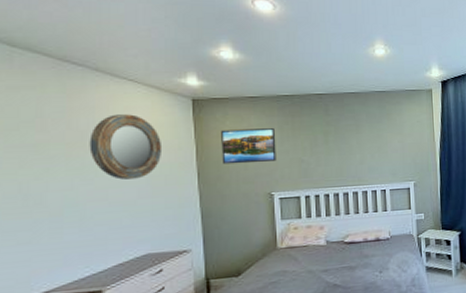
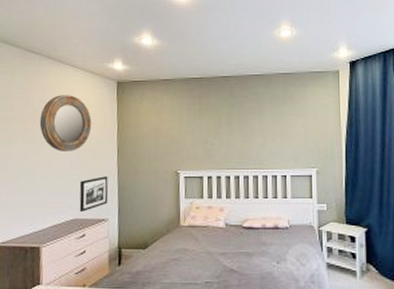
picture frame: none [151,204,190,246] -> present [79,176,108,213]
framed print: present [221,128,277,165] -> none [137,109,184,142]

